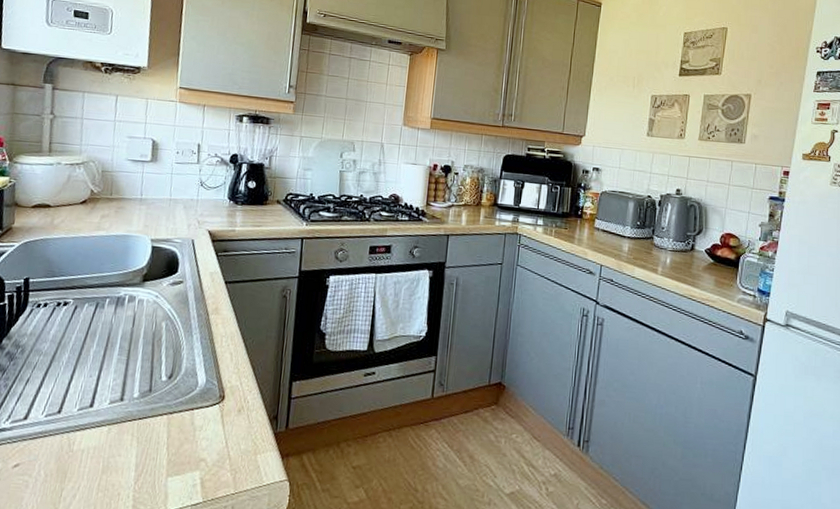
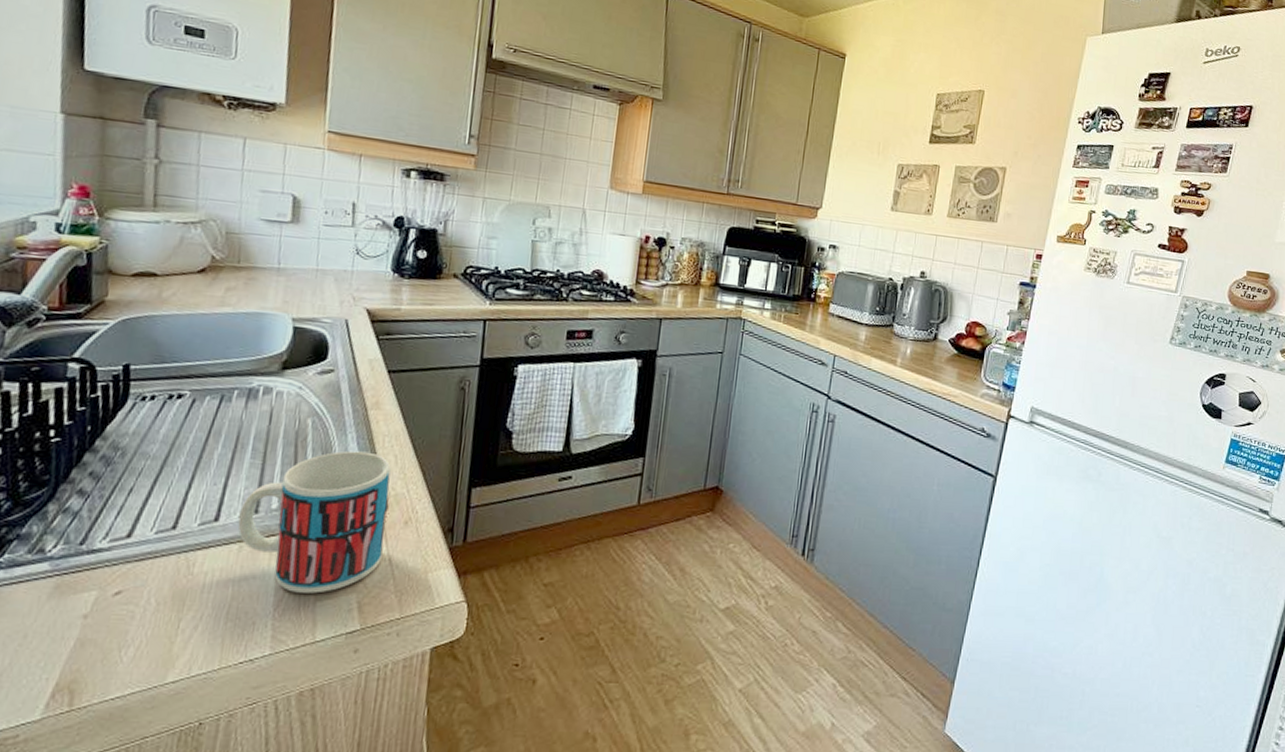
mug: none [107,349,228,470] -> present [237,450,391,594]

